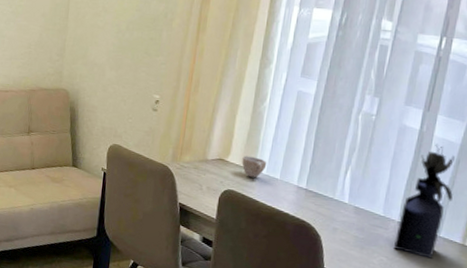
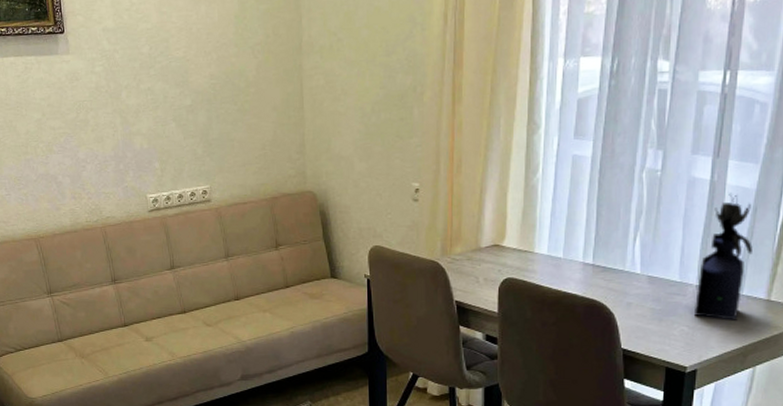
cup: present [241,155,267,178] -> none [519,237,547,261]

